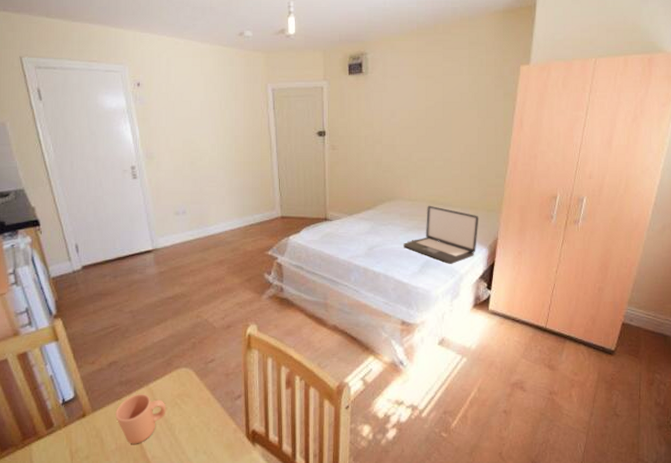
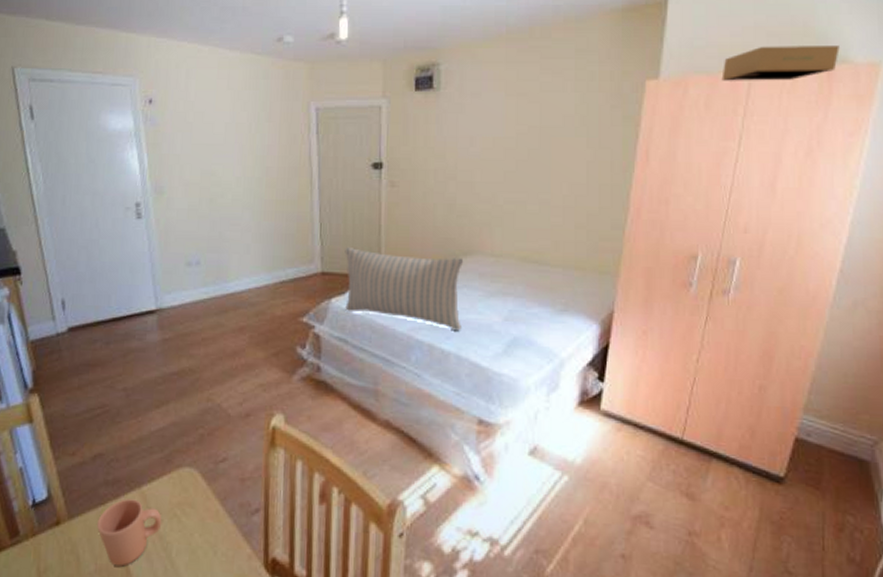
pillow: none [298,196,389,257] -> present [344,246,464,331]
laptop: present [403,205,479,264] -> none [482,263,588,344]
box: none [574,39,657,66] -> present [721,46,840,81]

